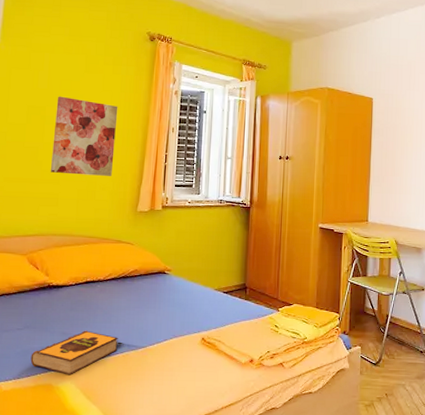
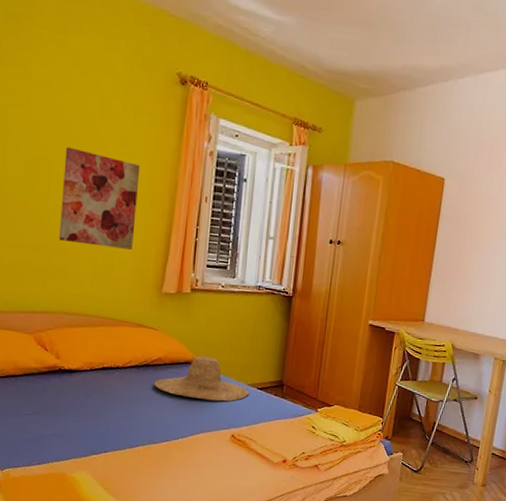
hardback book: present [30,330,118,375] -> none [41,420,139,466]
straw hat: none [131,265,216,307] -> present [154,355,249,402]

